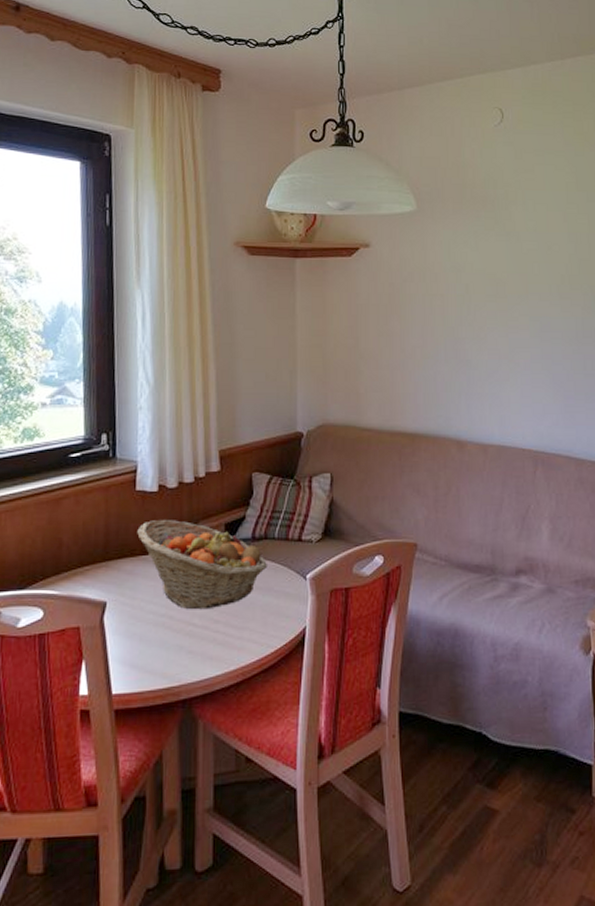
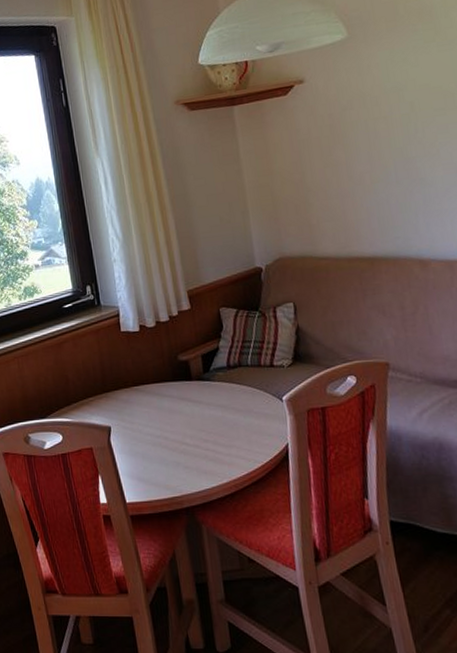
fruit basket: present [137,520,267,610] -> none [127,354,245,431]

